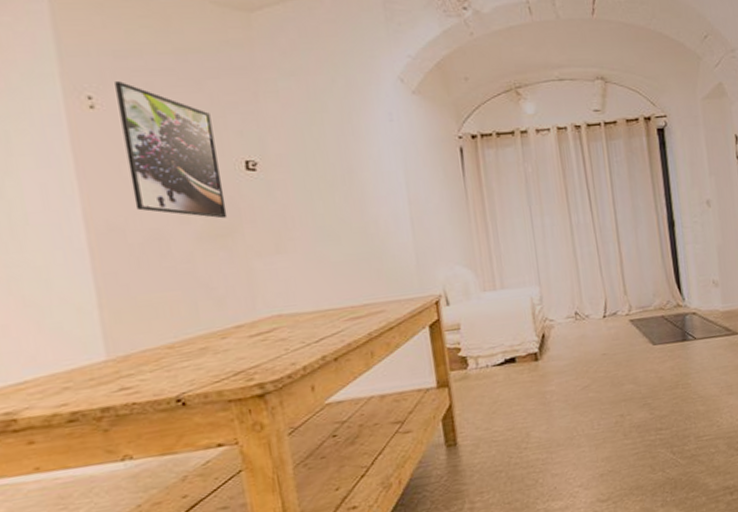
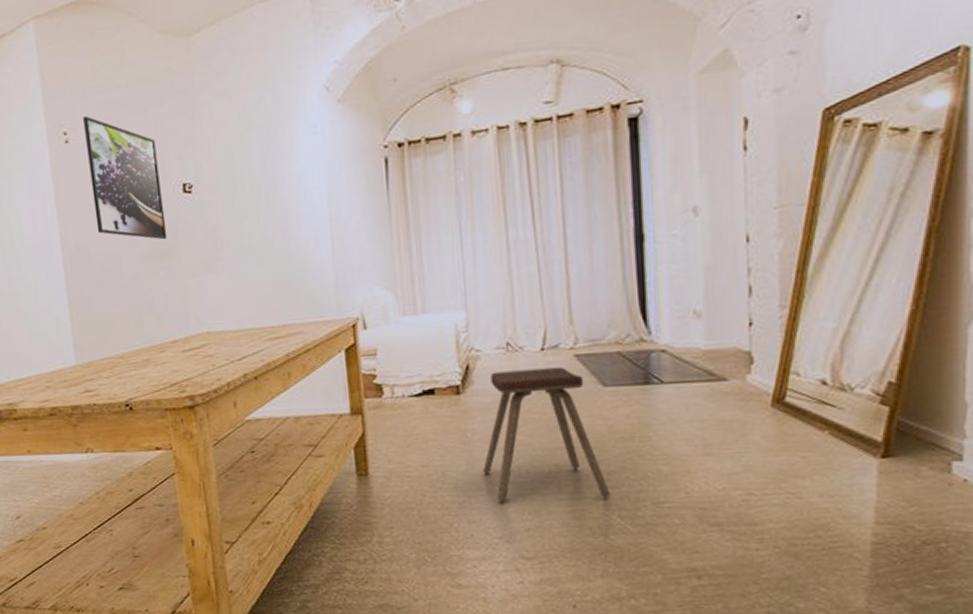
music stool: none [561,331,664,455] -> present [483,367,611,504]

